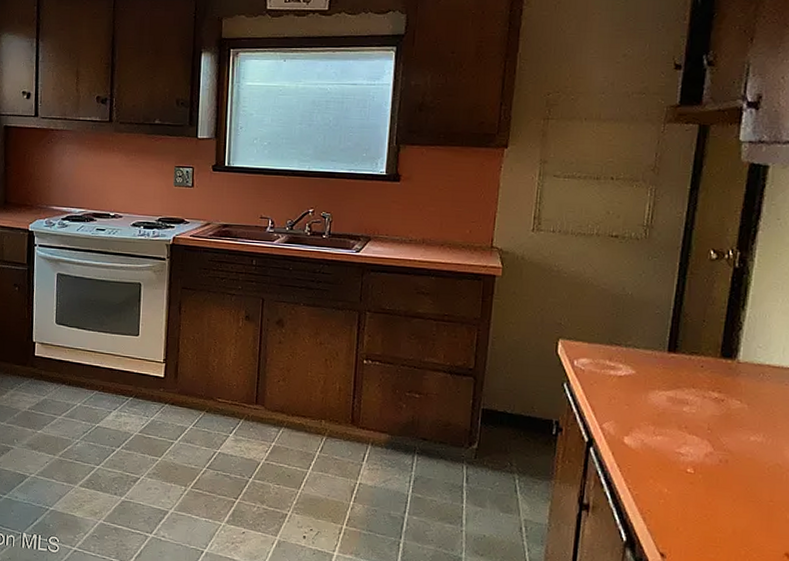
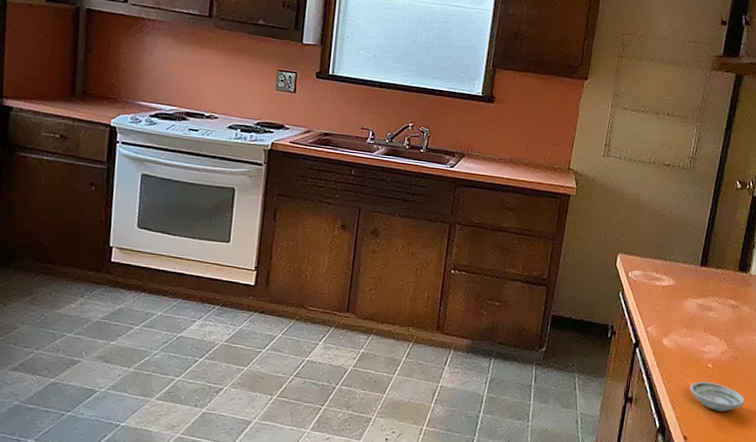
saucer: none [663,489,743,527] -> present [689,381,745,412]

